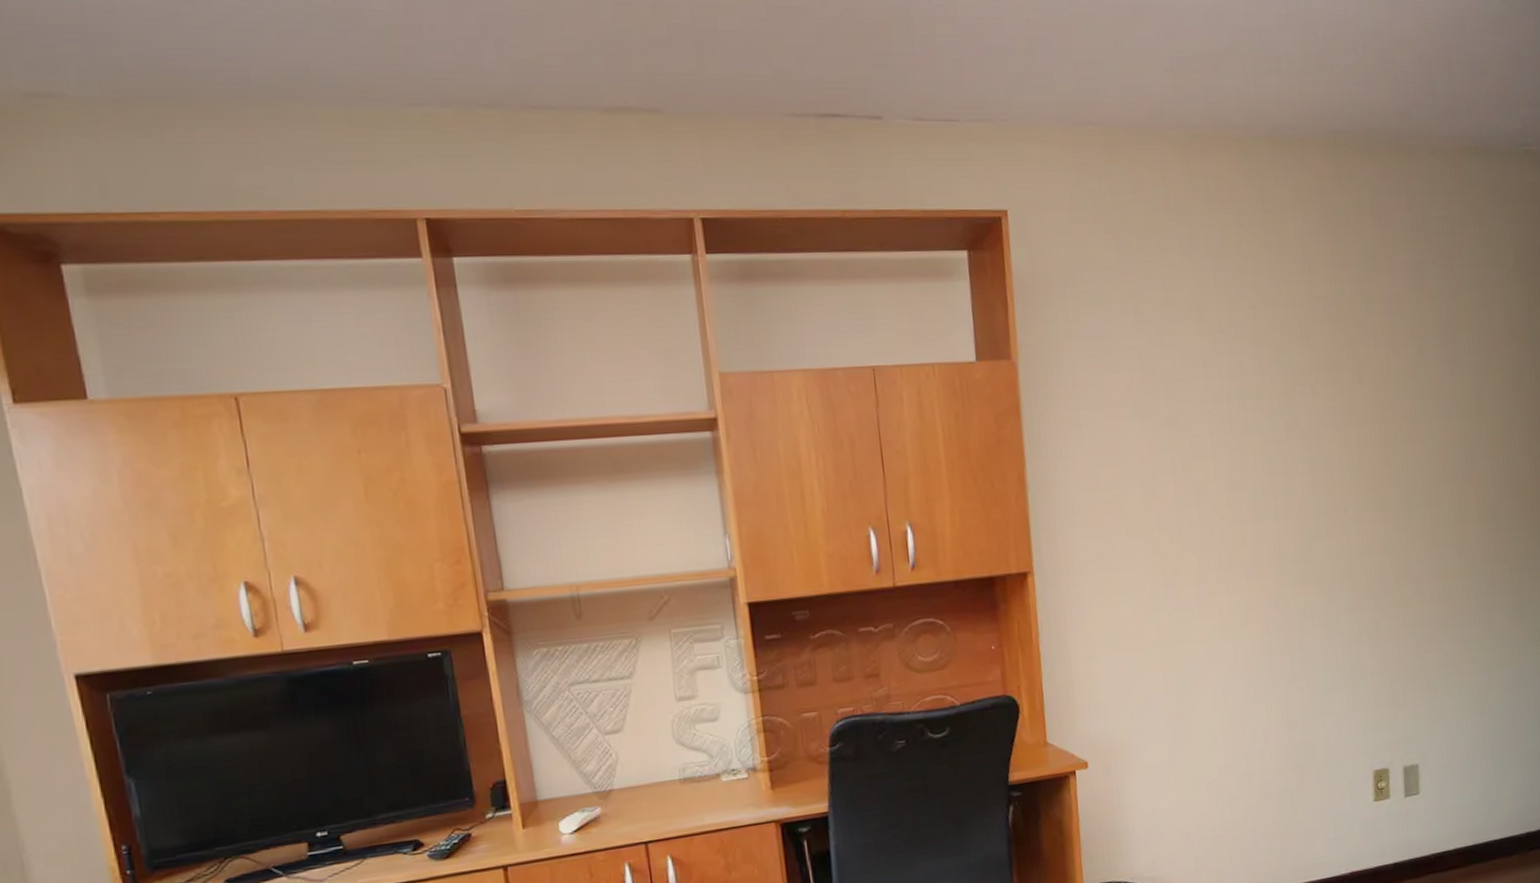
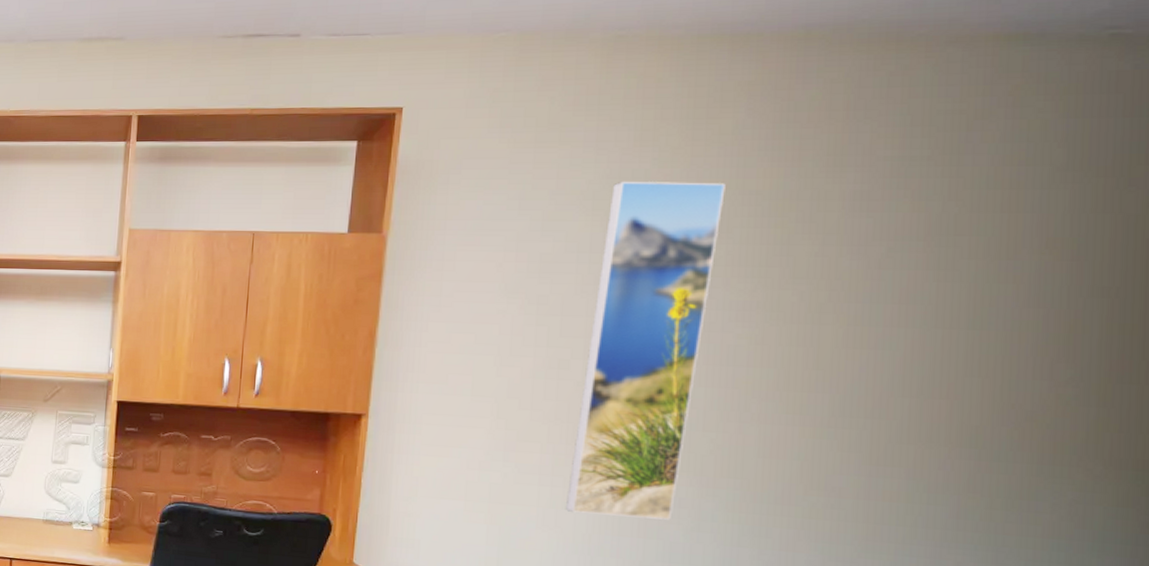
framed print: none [1212,289,1308,641] -> present [565,181,726,520]

